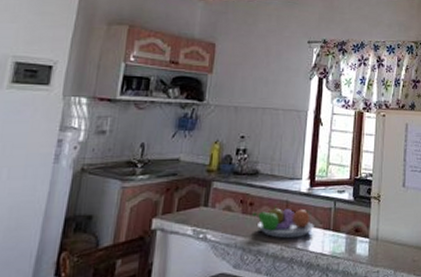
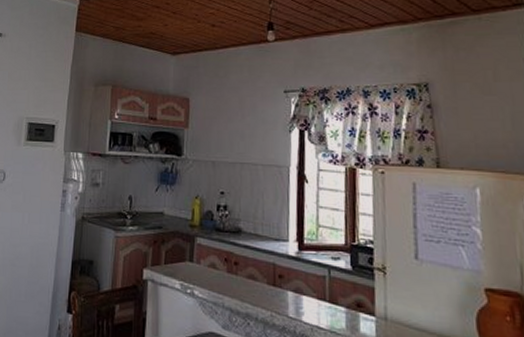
fruit bowl: present [252,205,314,239] -> none [238,267,307,306]

